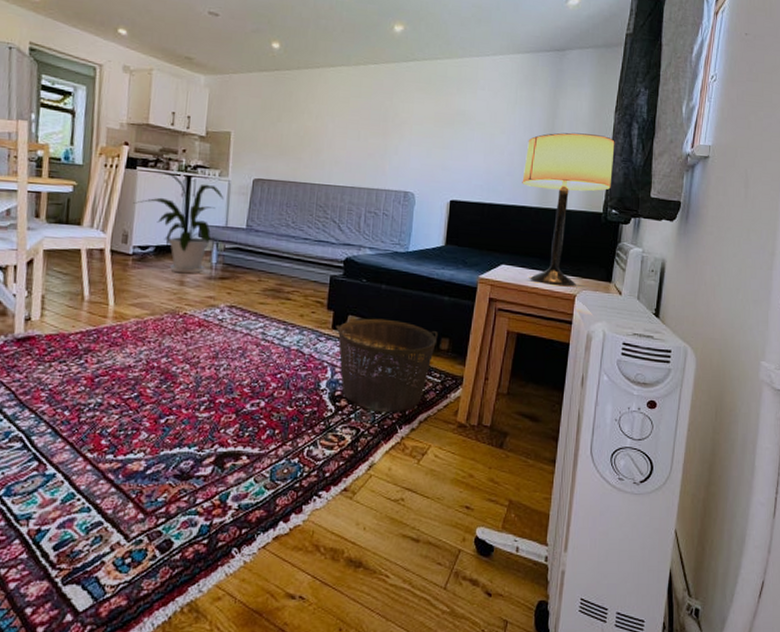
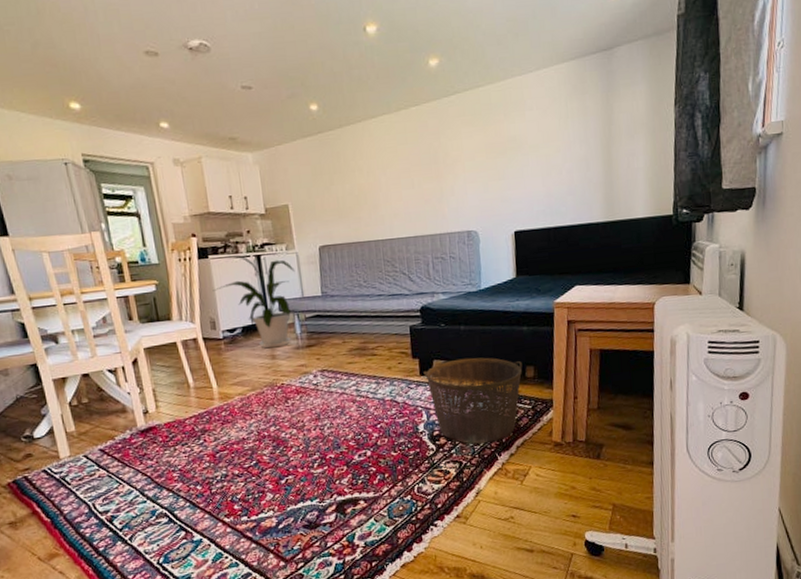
table lamp: present [522,132,615,287] -> none [584,133,679,298]

